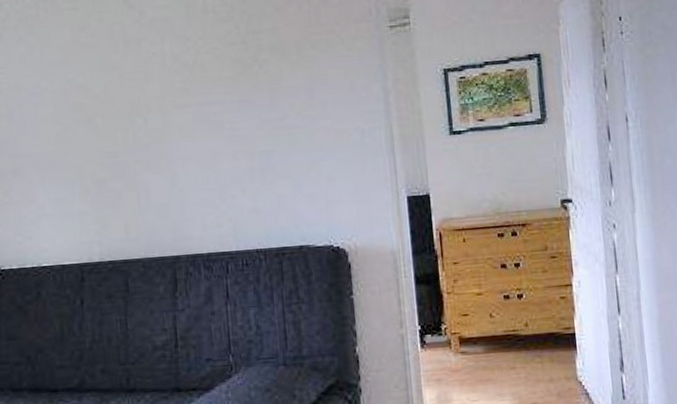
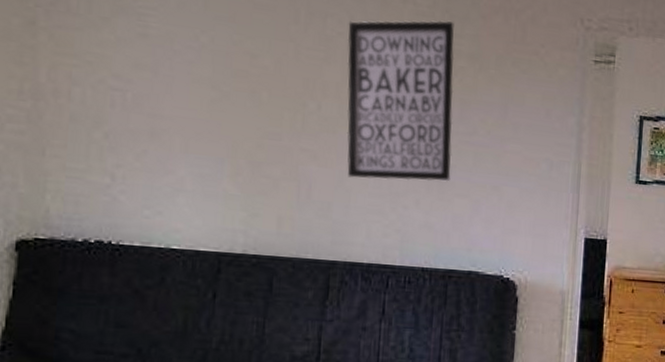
wall art: none [160,21,270,179] -> present [347,20,455,182]

